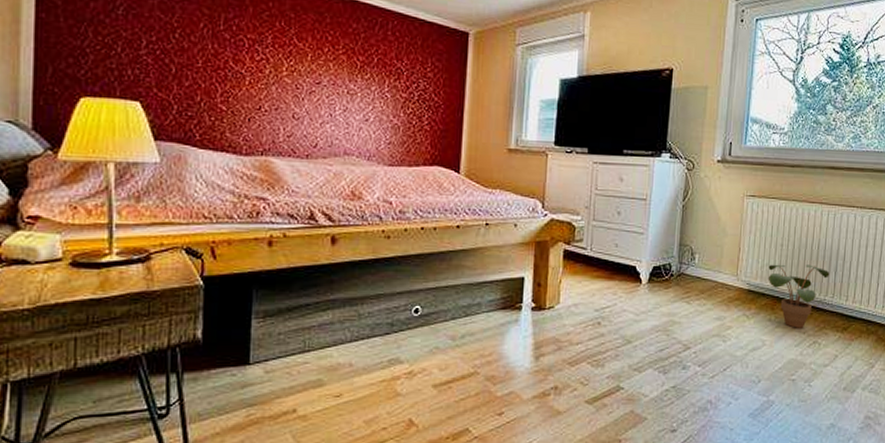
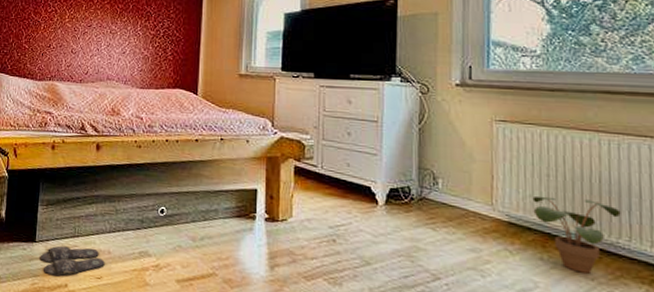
slippers: none [256,362,345,402] -> present [40,245,105,277]

